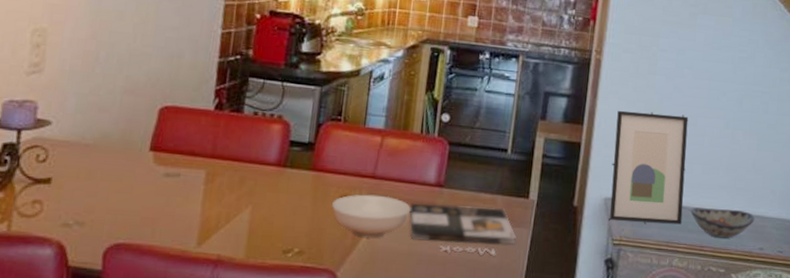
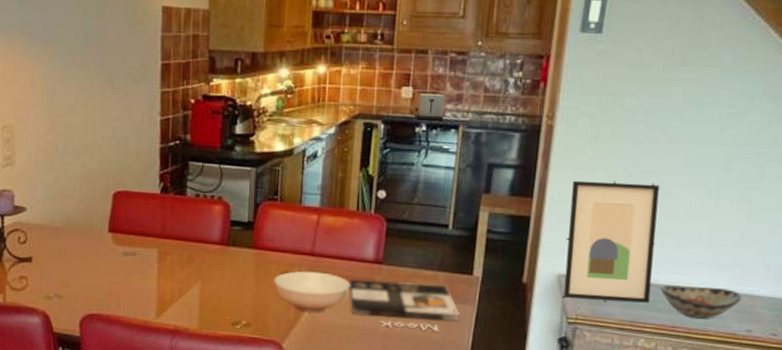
toaster: none [478,20,508,50] -> present [413,90,446,121]

